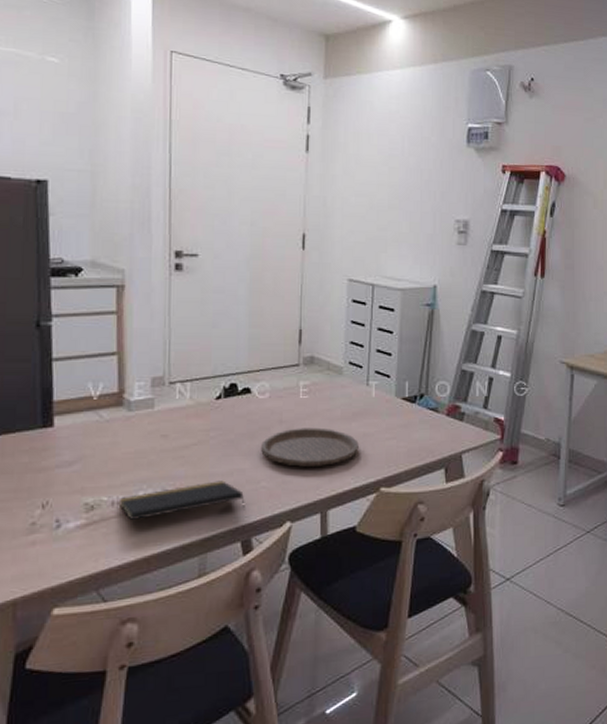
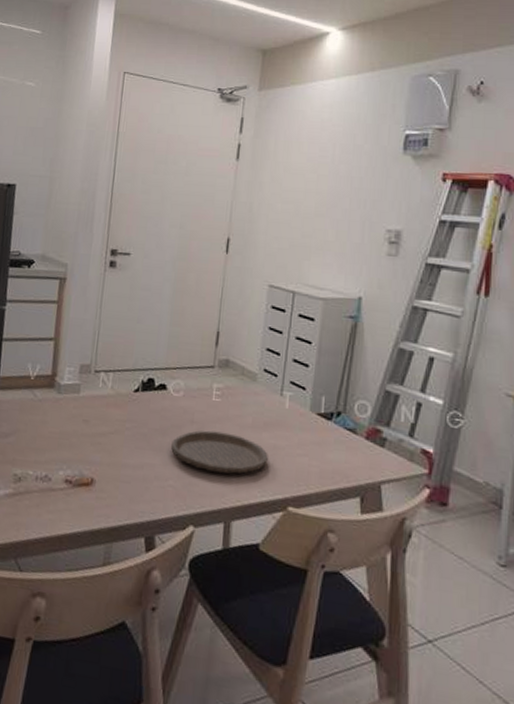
notepad: present [118,480,245,521] -> none [41,471,152,504]

